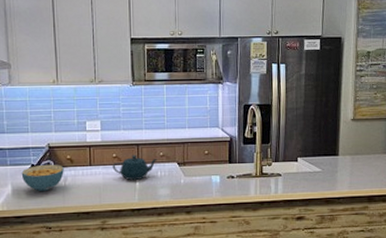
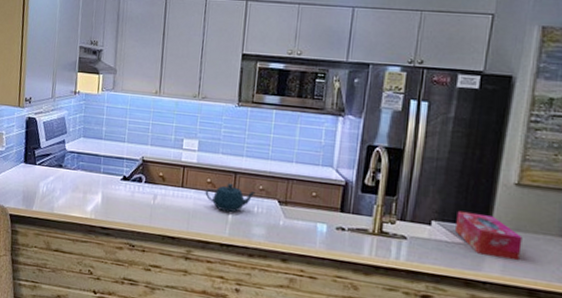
cereal bowl: present [21,164,64,192] -> none [112,177,155,207]
tissue box: none [315,146,361,177] -> present [455,210,523,261]

